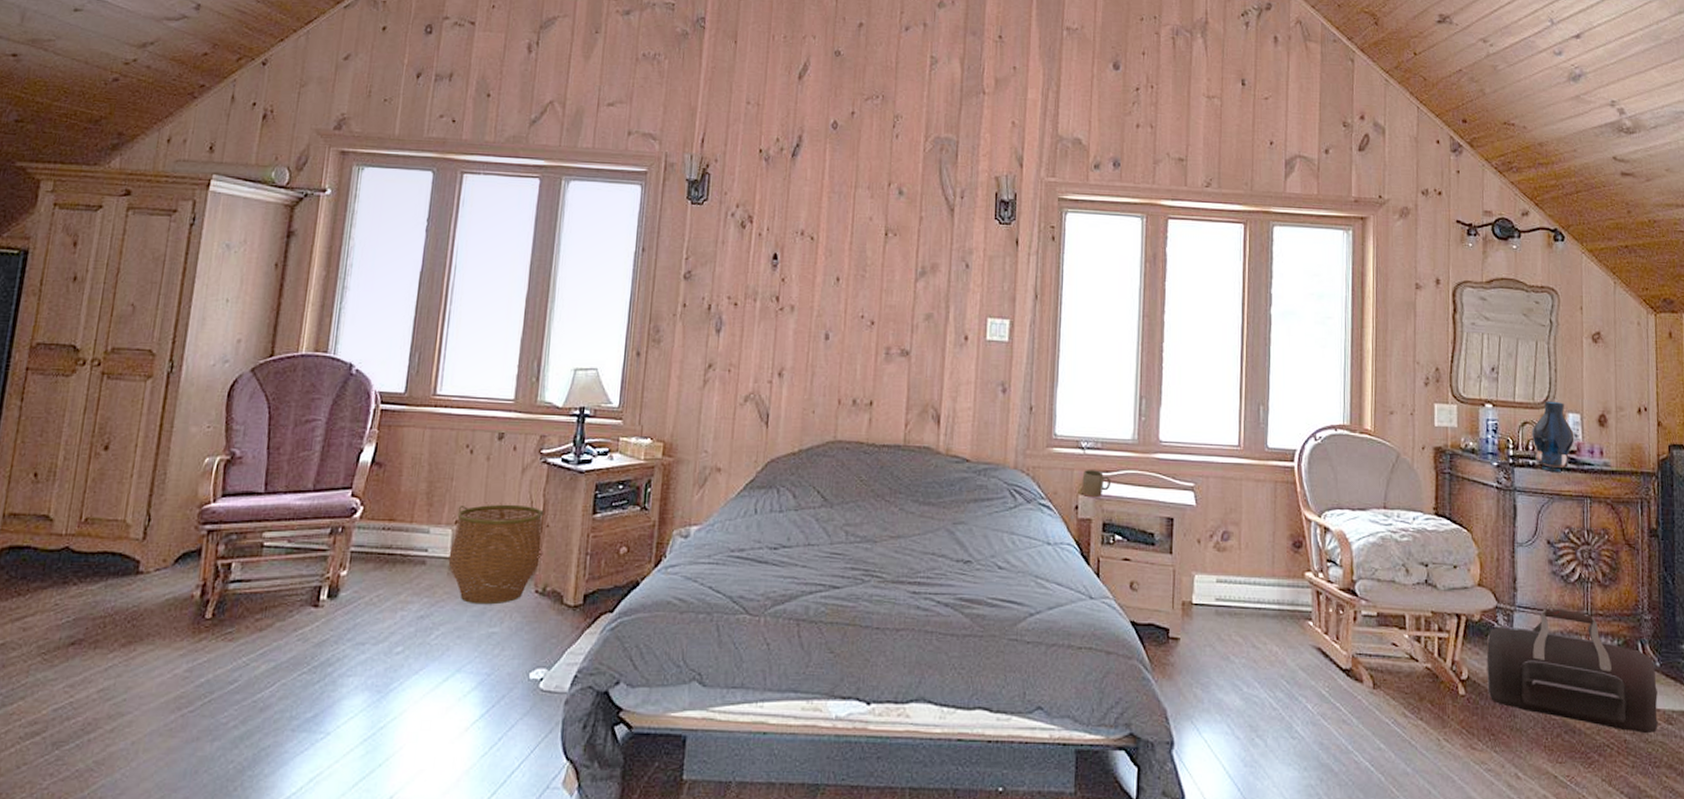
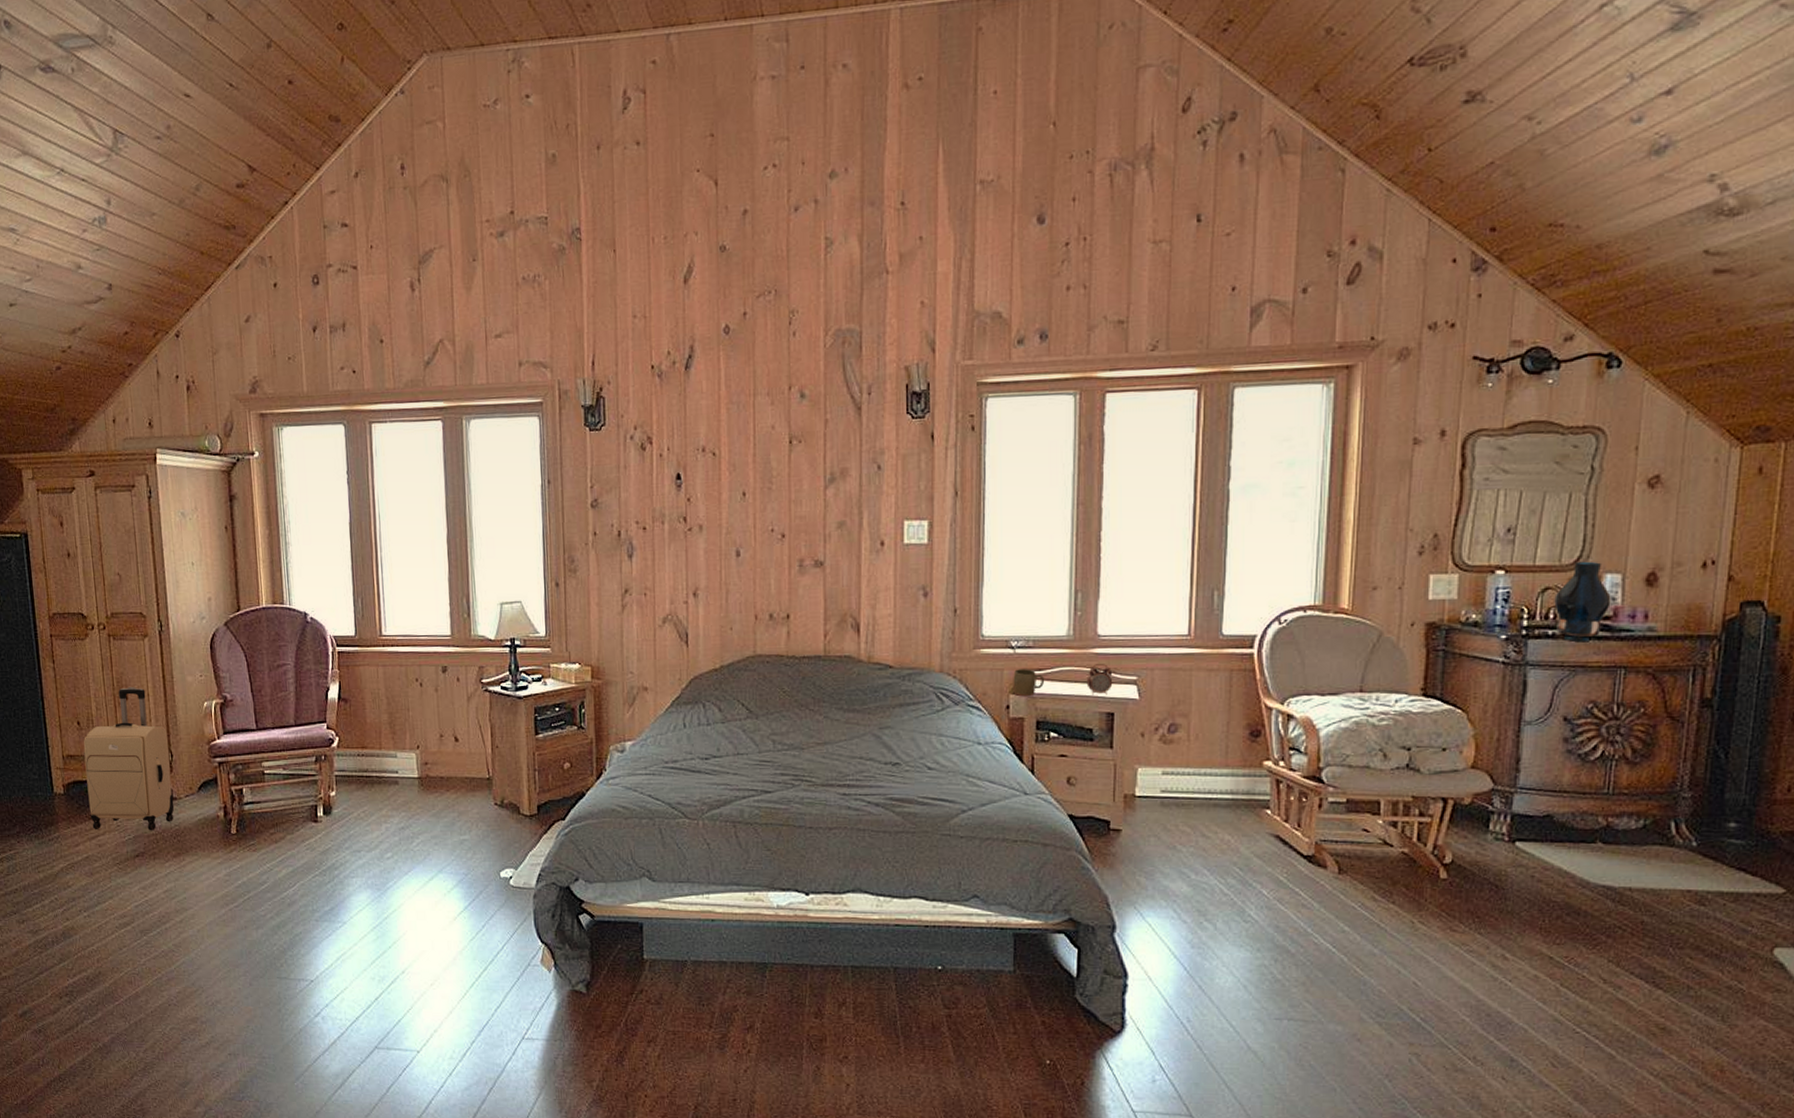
suitcase: none [20,435,150,612] -> present [83,687,175,831]
basket: present [448,504,544,605] -> none [416,729,497,817]
alarm clock: none [1149,469,1173,500] -> present [1086,664,1113,695]
duffel bag: present [1486,608,1658,734] -> none [1475,789,1690,915]

